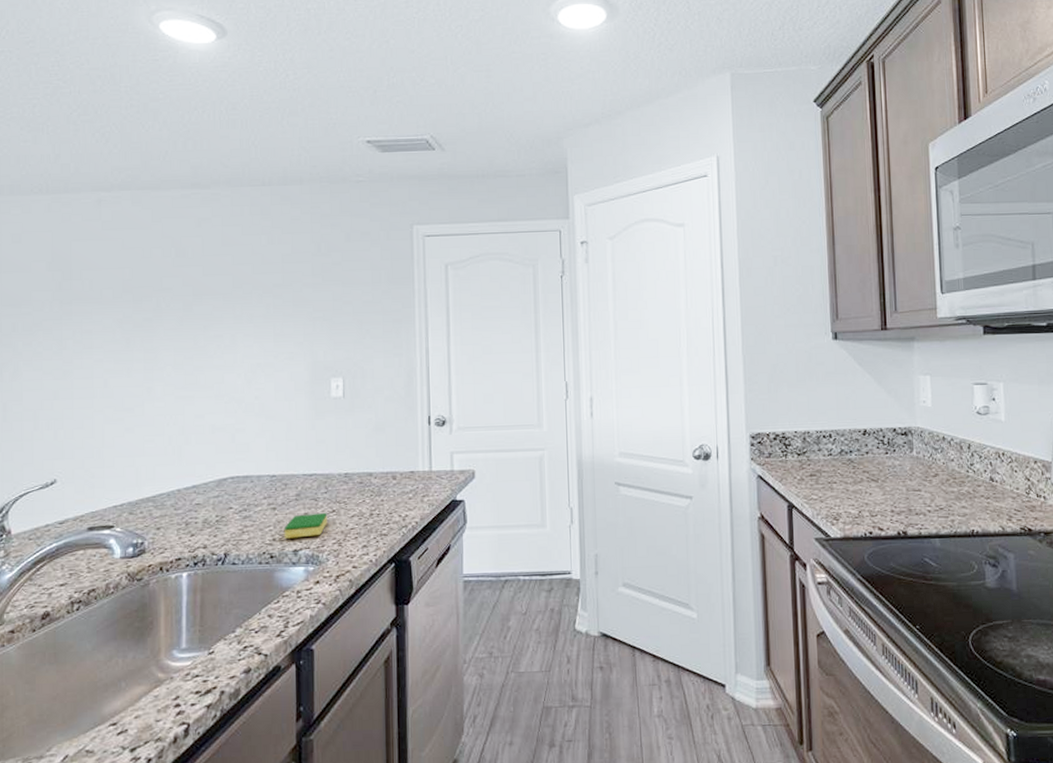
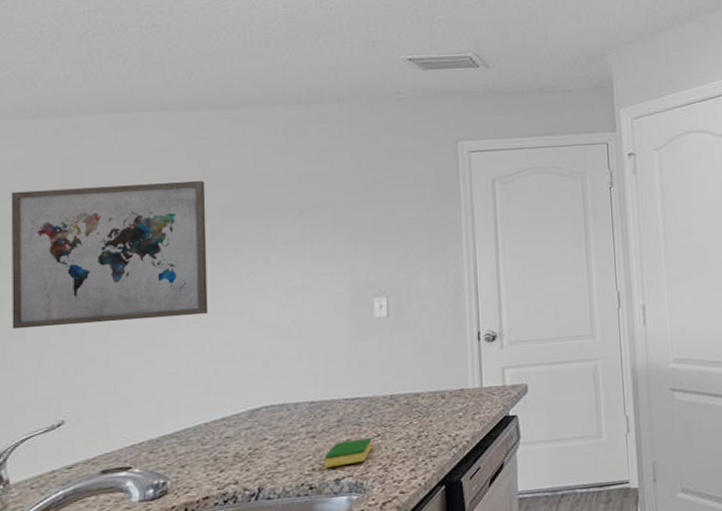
wall art: none [9,258,180,393] -> present [11,180,208,330]

